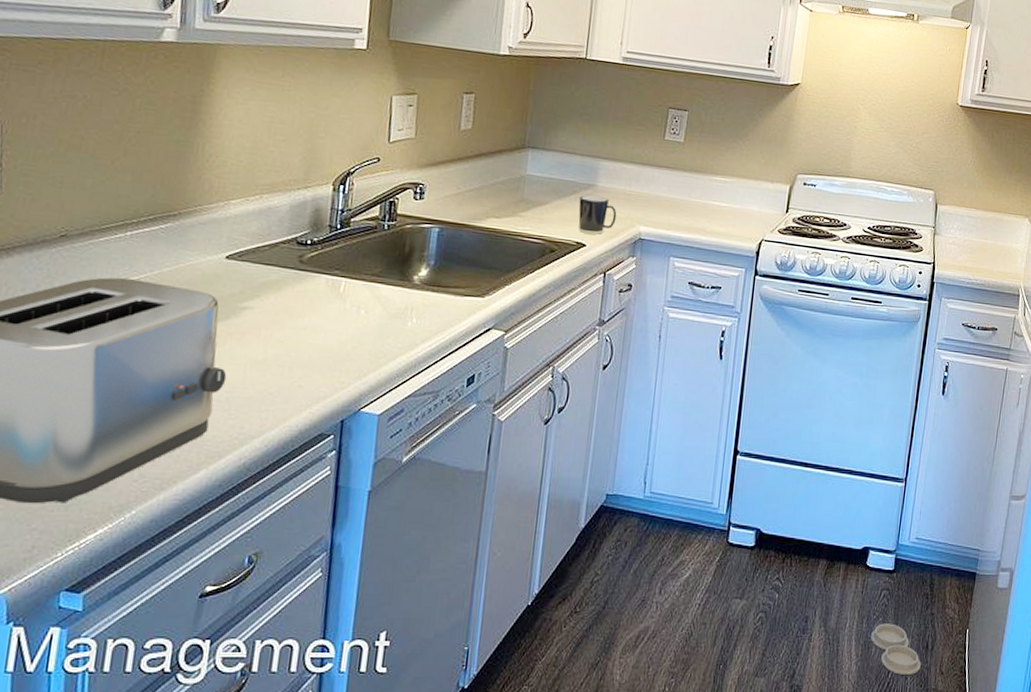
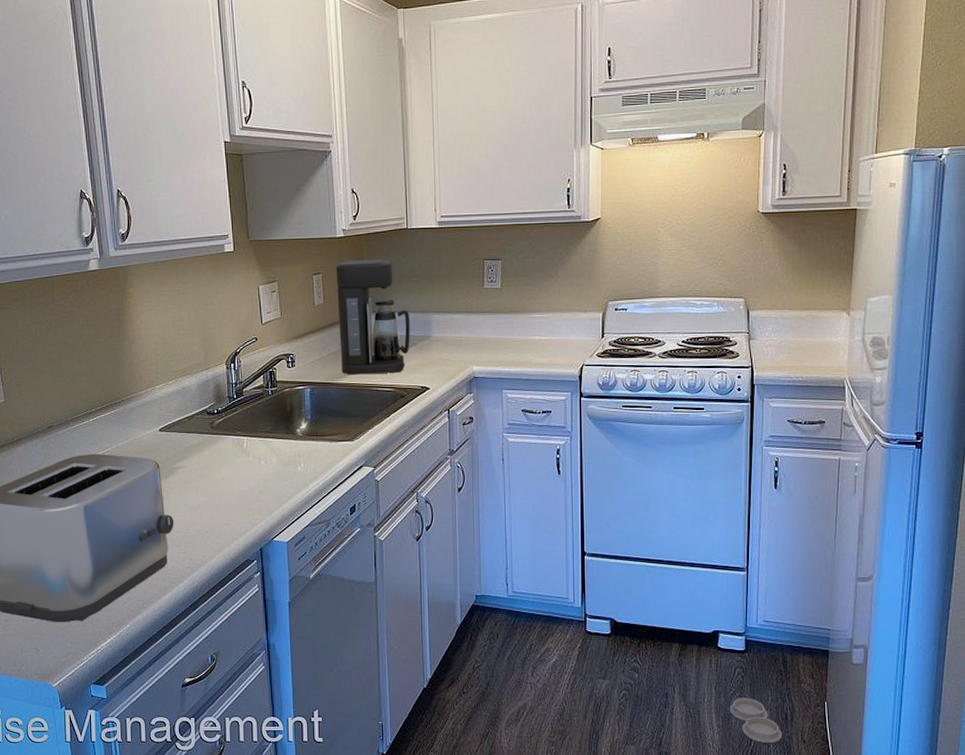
coffee maker: none [482,83,575,223] -> present [336,259,410,375]
mug: present [578,195,617,234] -> none [419,345,452,378]

